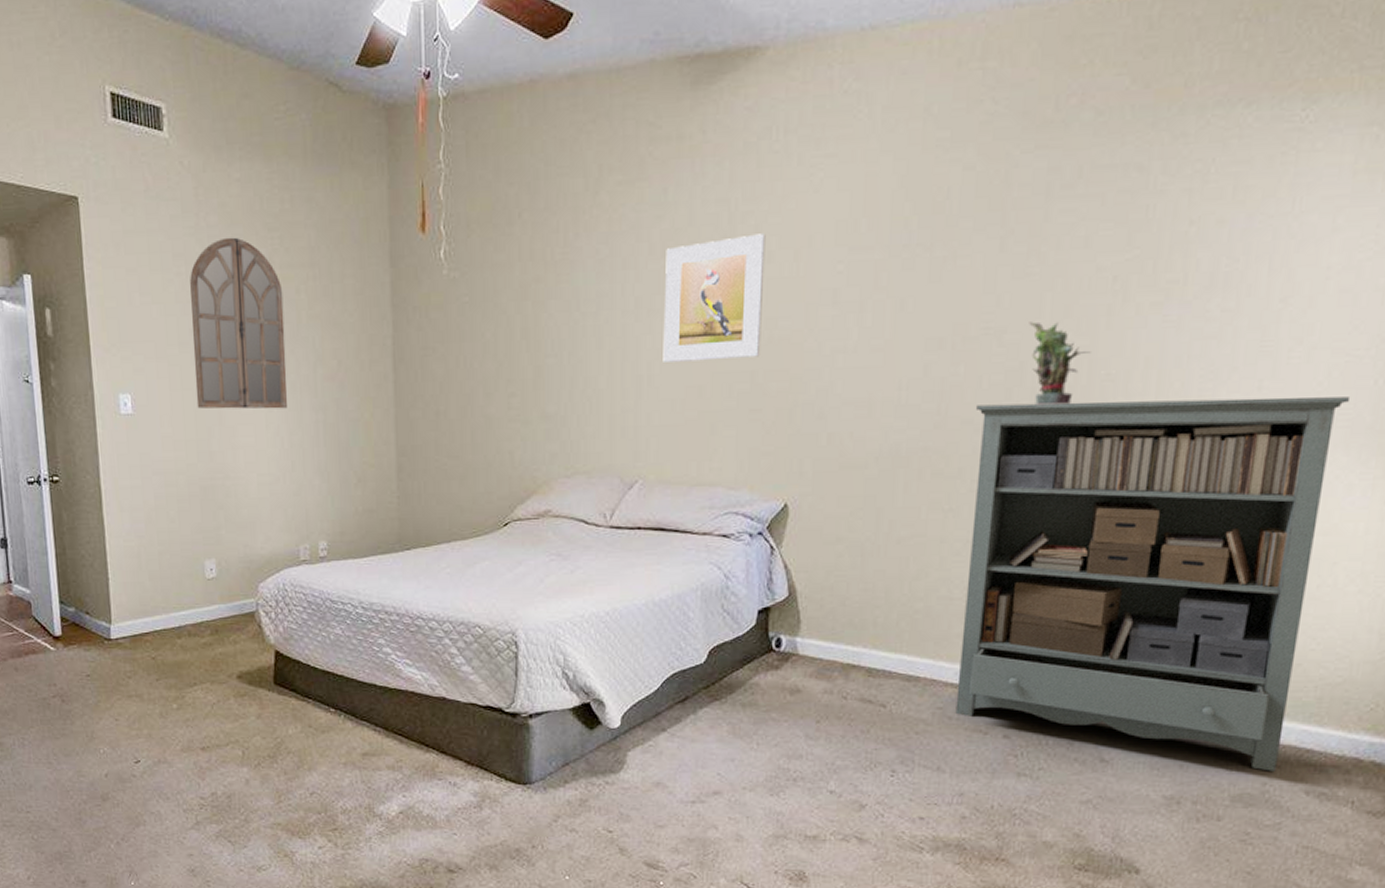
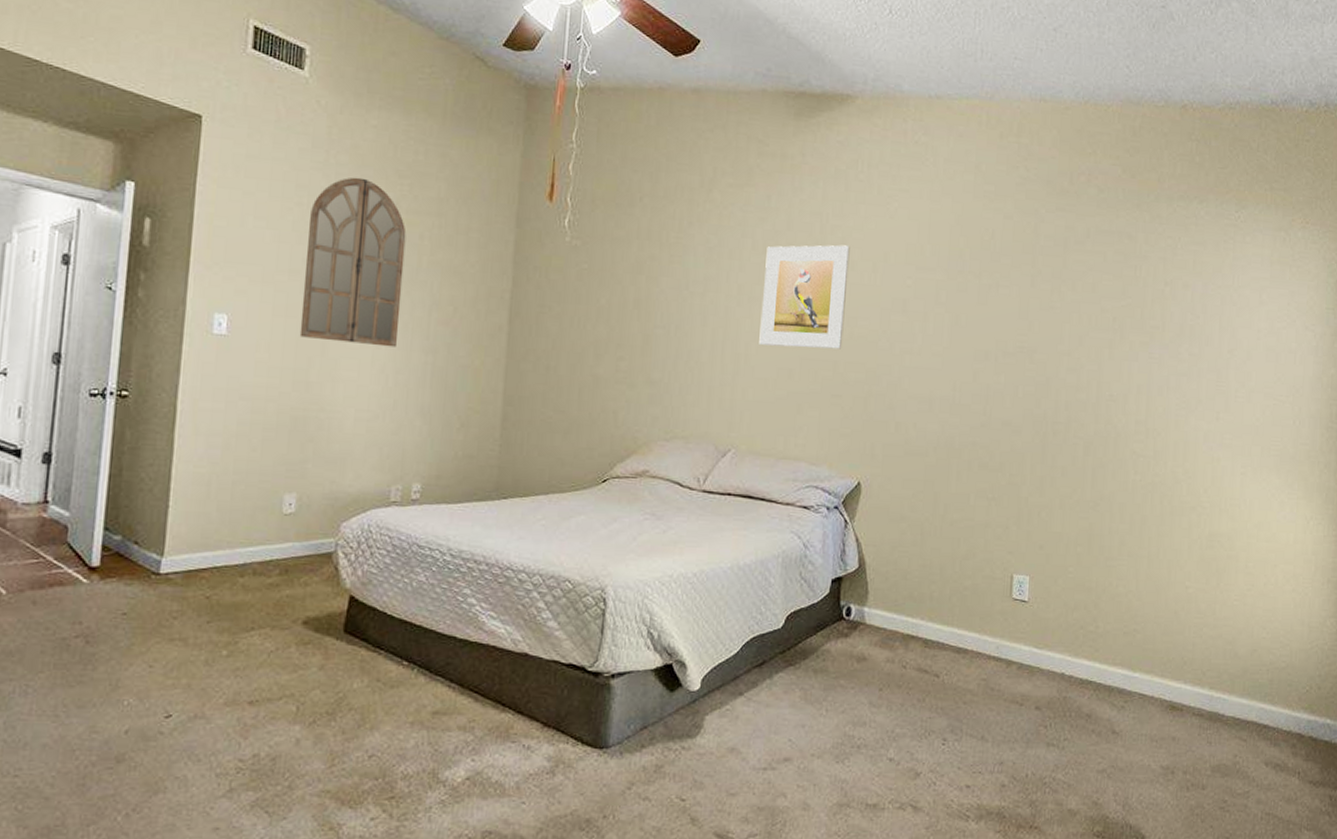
bookshelf: present [955,397,1351,771] -> none [997,410,1279,744]
potted plant: present [1029,321,1091,405] -> none [1053,346,1098,417]

